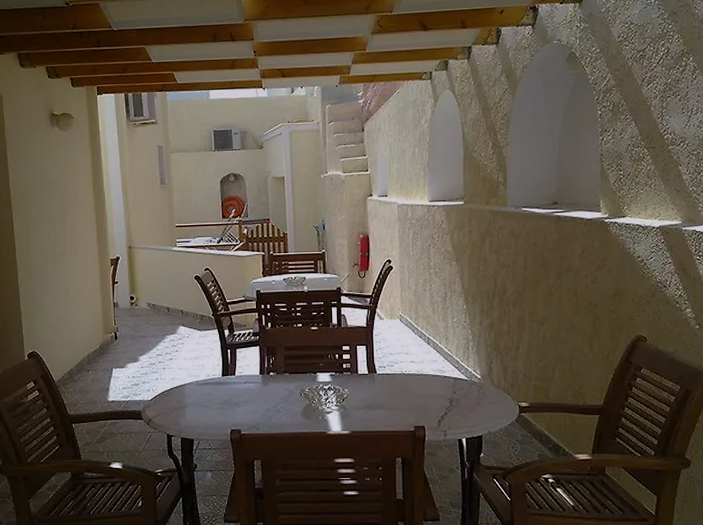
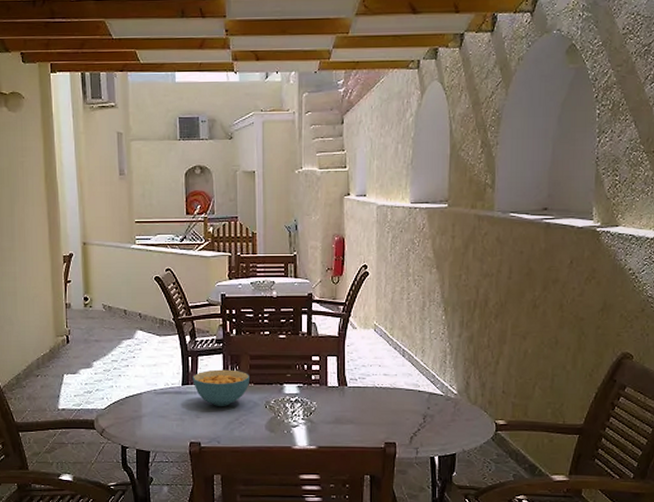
cereal bowl: none [232,360,286,395] -> present [192,369,251,406]

